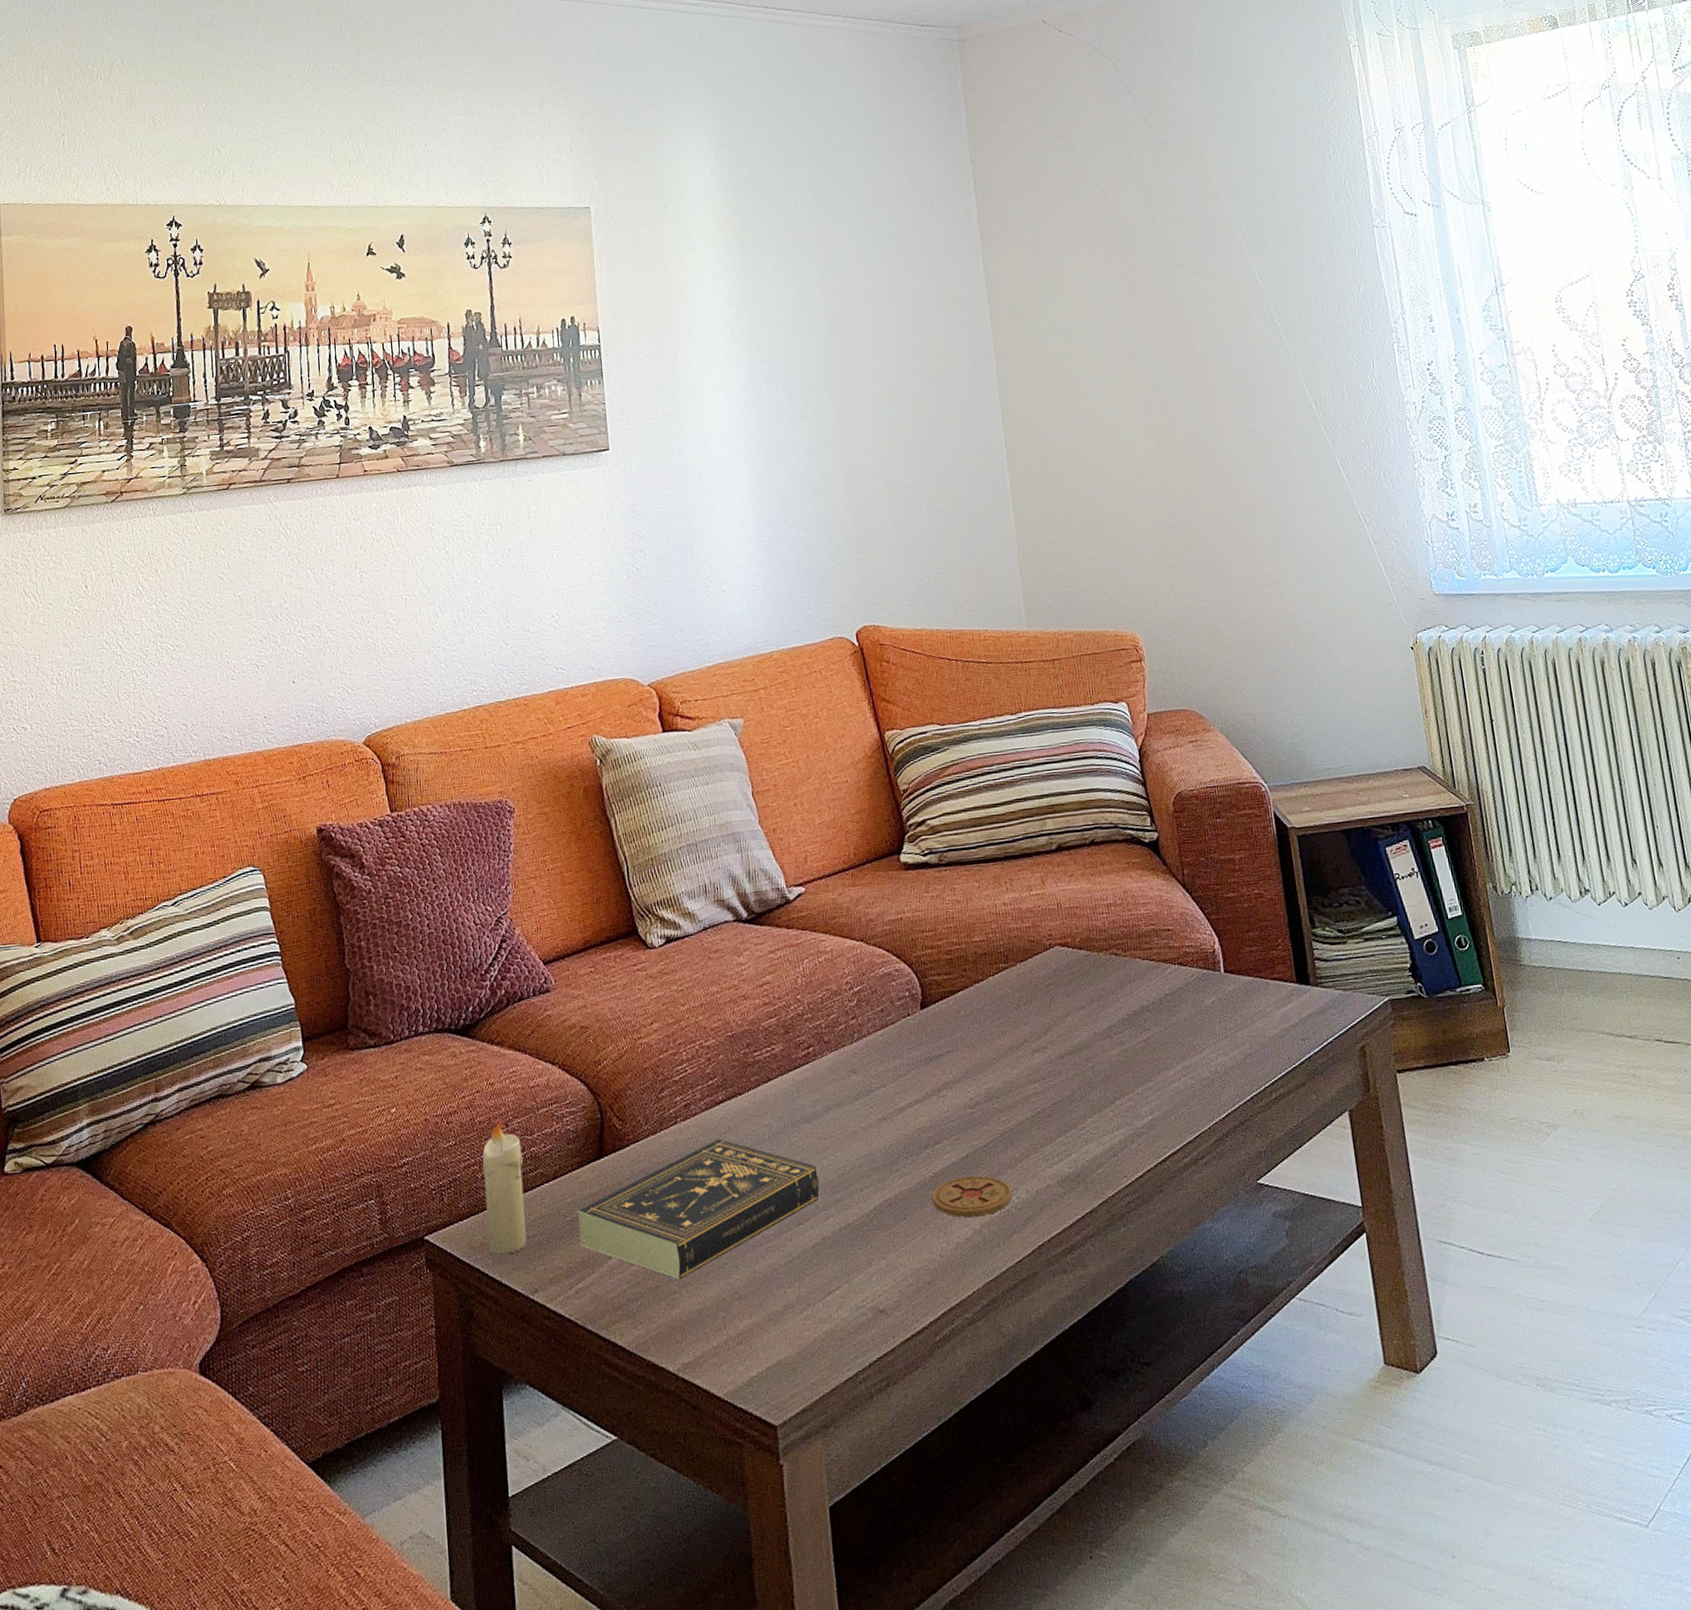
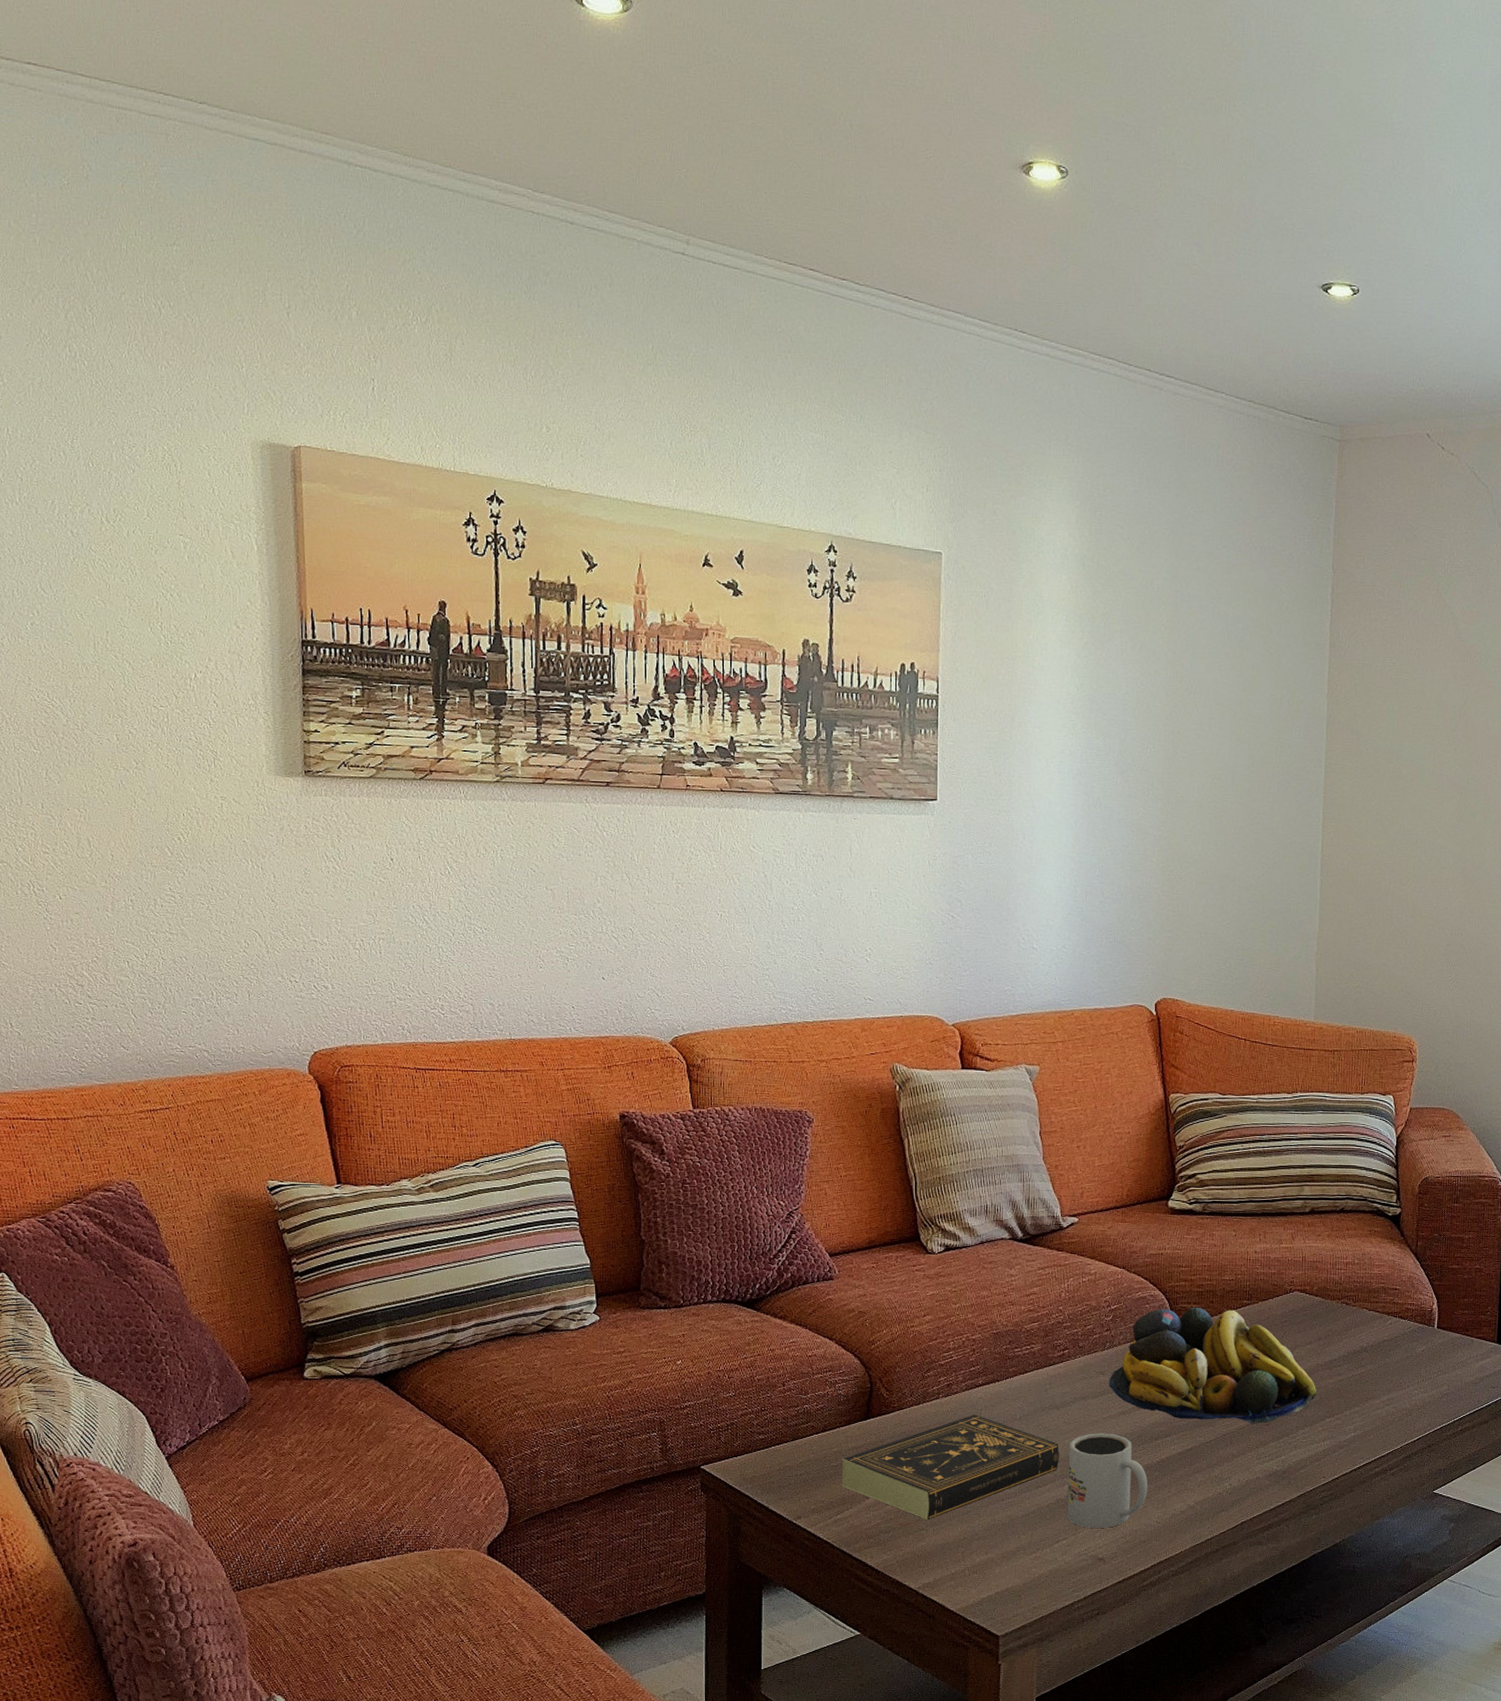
candle: present [482,1119,527,1255] -> none [758,1379,797,1487]
mug: none [828,1146,925,1272] -> present [1067,1433,1148,1529]
fruit bowl: none [862,977,1101,1119] -> present [1109,1307,1317,1424]
coaster: present [931,1175,1013,1217] -> none [1155,1464,1226,1496]

